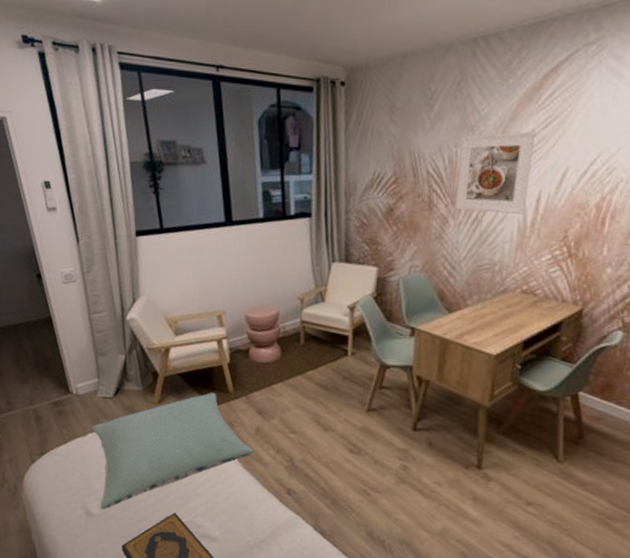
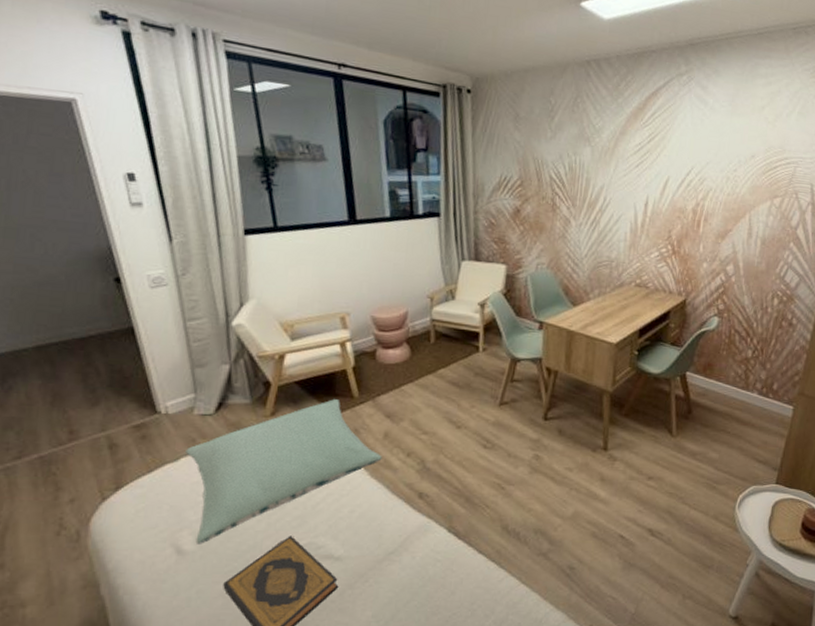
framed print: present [455,131,535,215] -> none [576,144,641,217]

